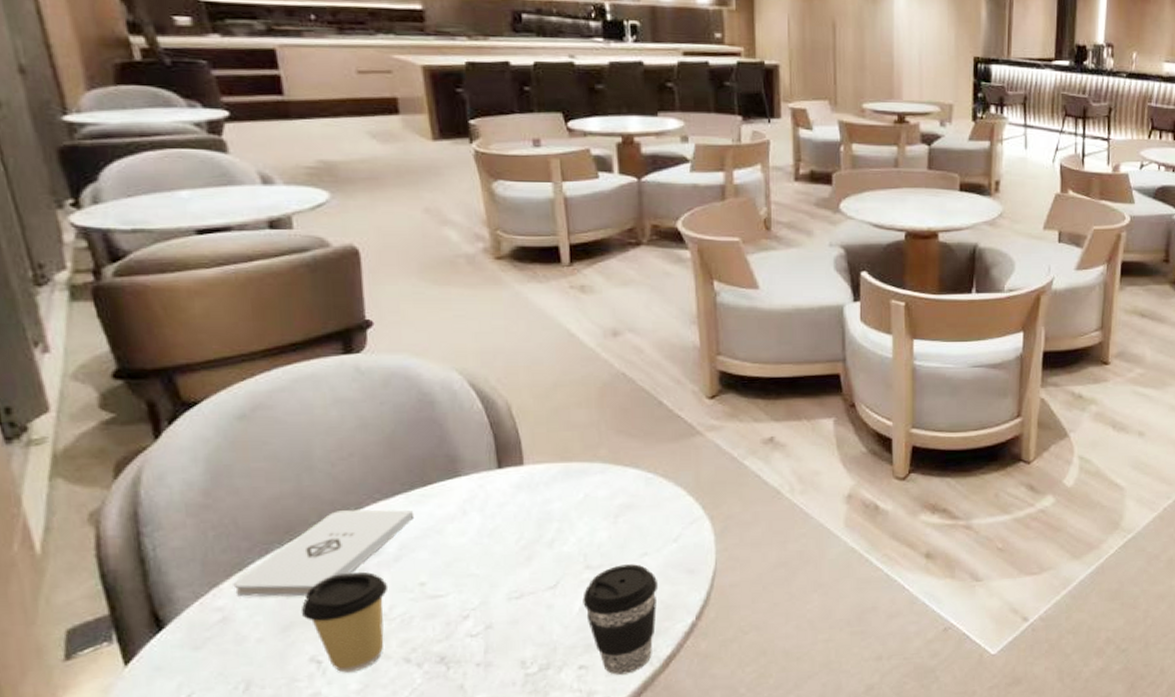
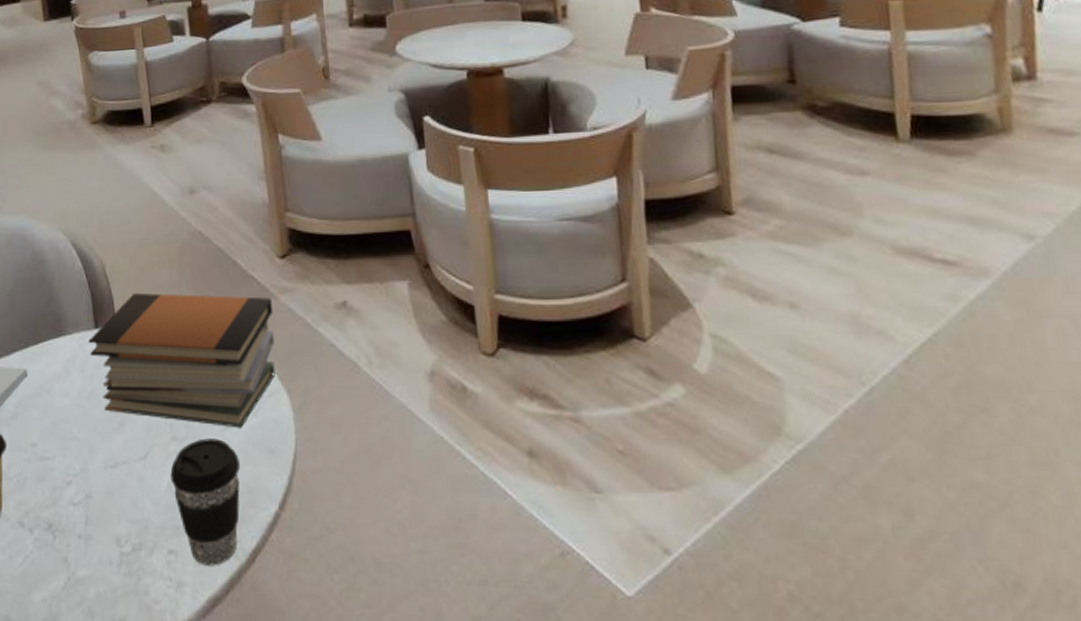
book stack: none [490,432,700,554] -> present [89,292,275,428]

